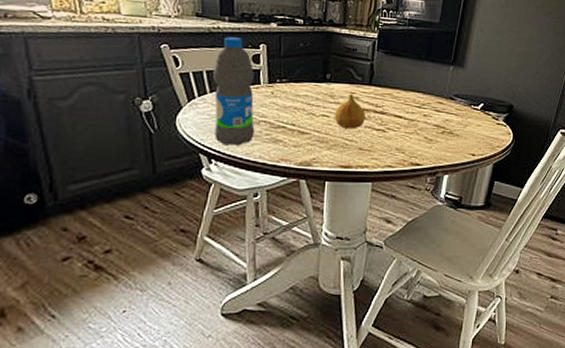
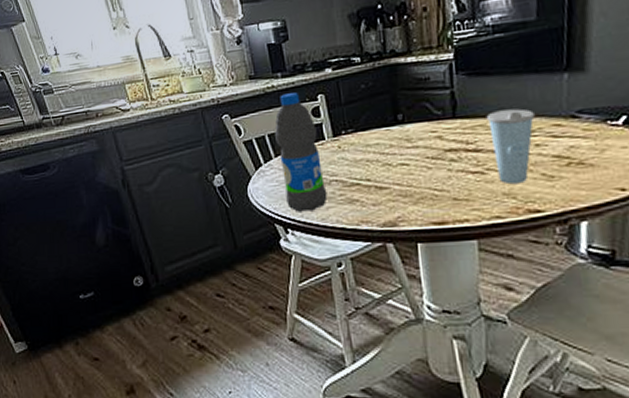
fruit: present [334,94,366,130] -> none [414,133,455,177]
cup: none [393,85,427,143] -> present [486,108,535,185]

